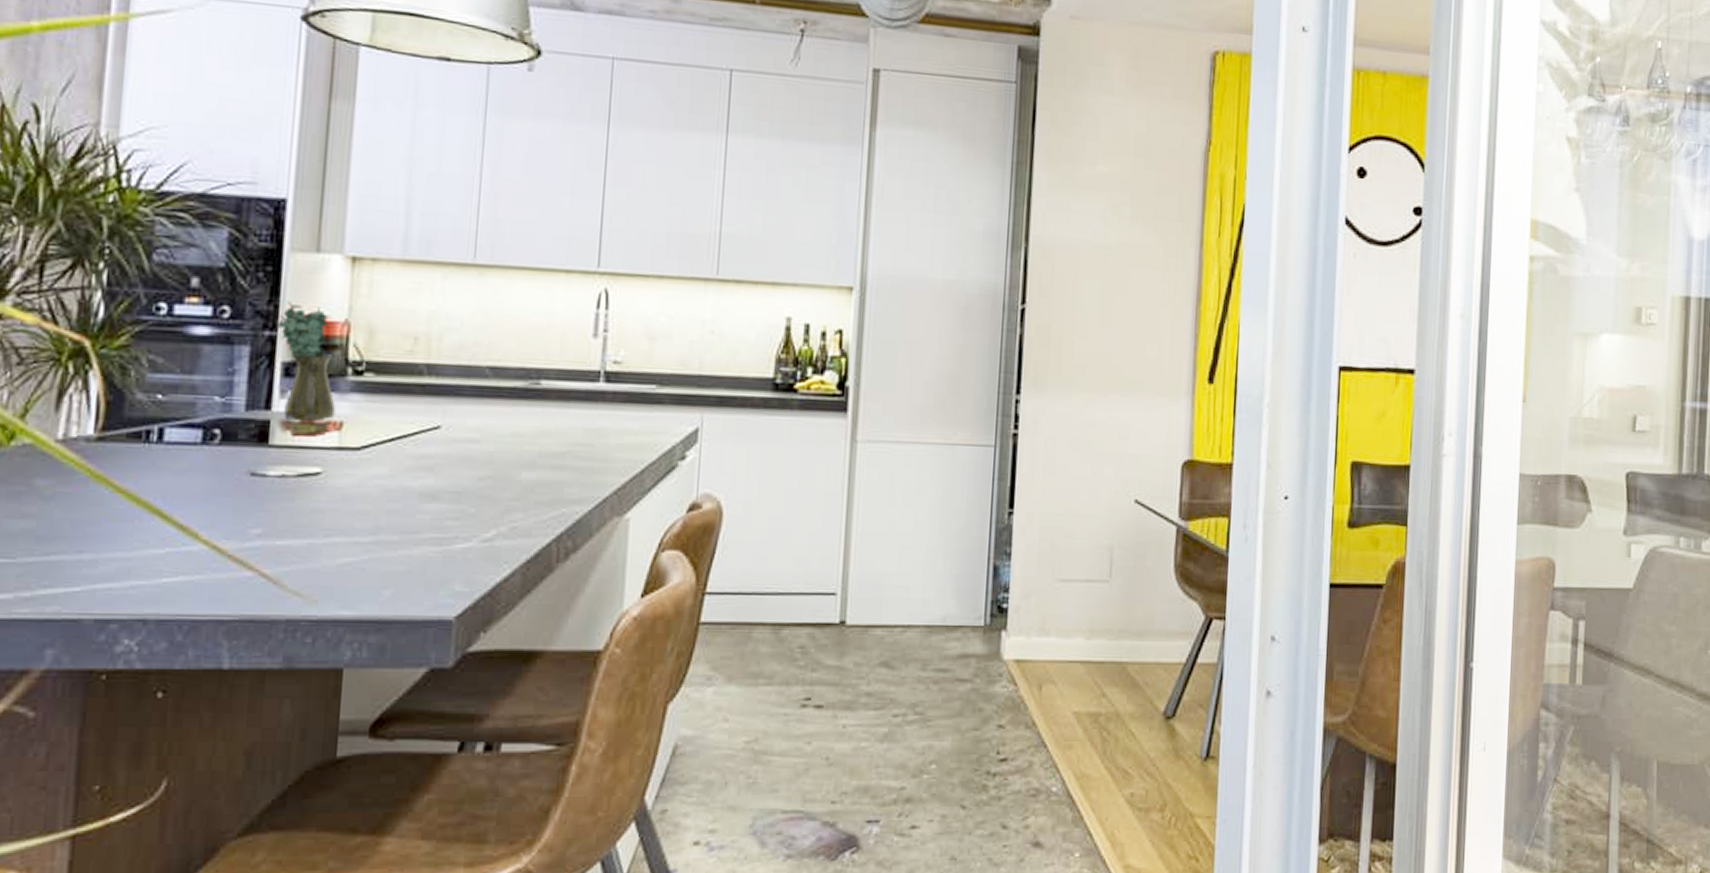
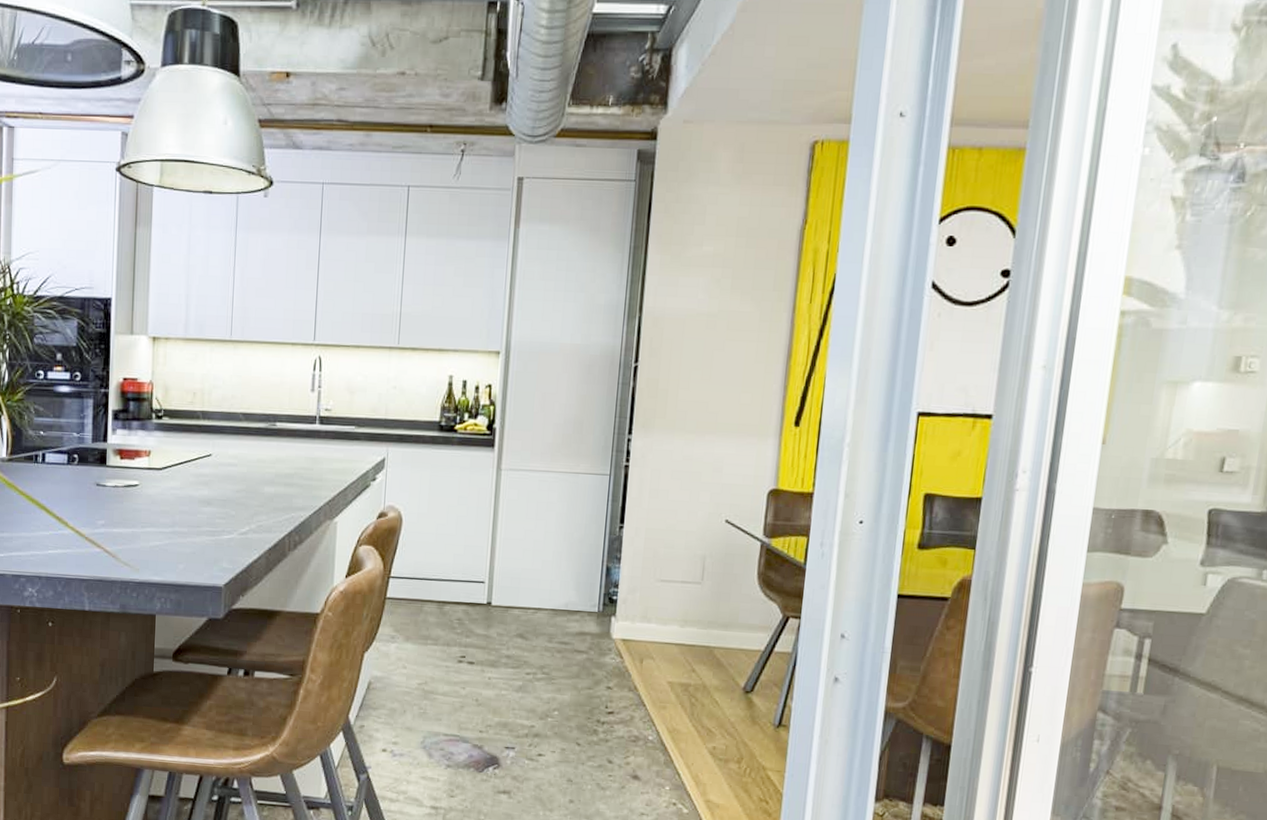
vase: present [276,301,335,437] -> none [108,368,146,461]

